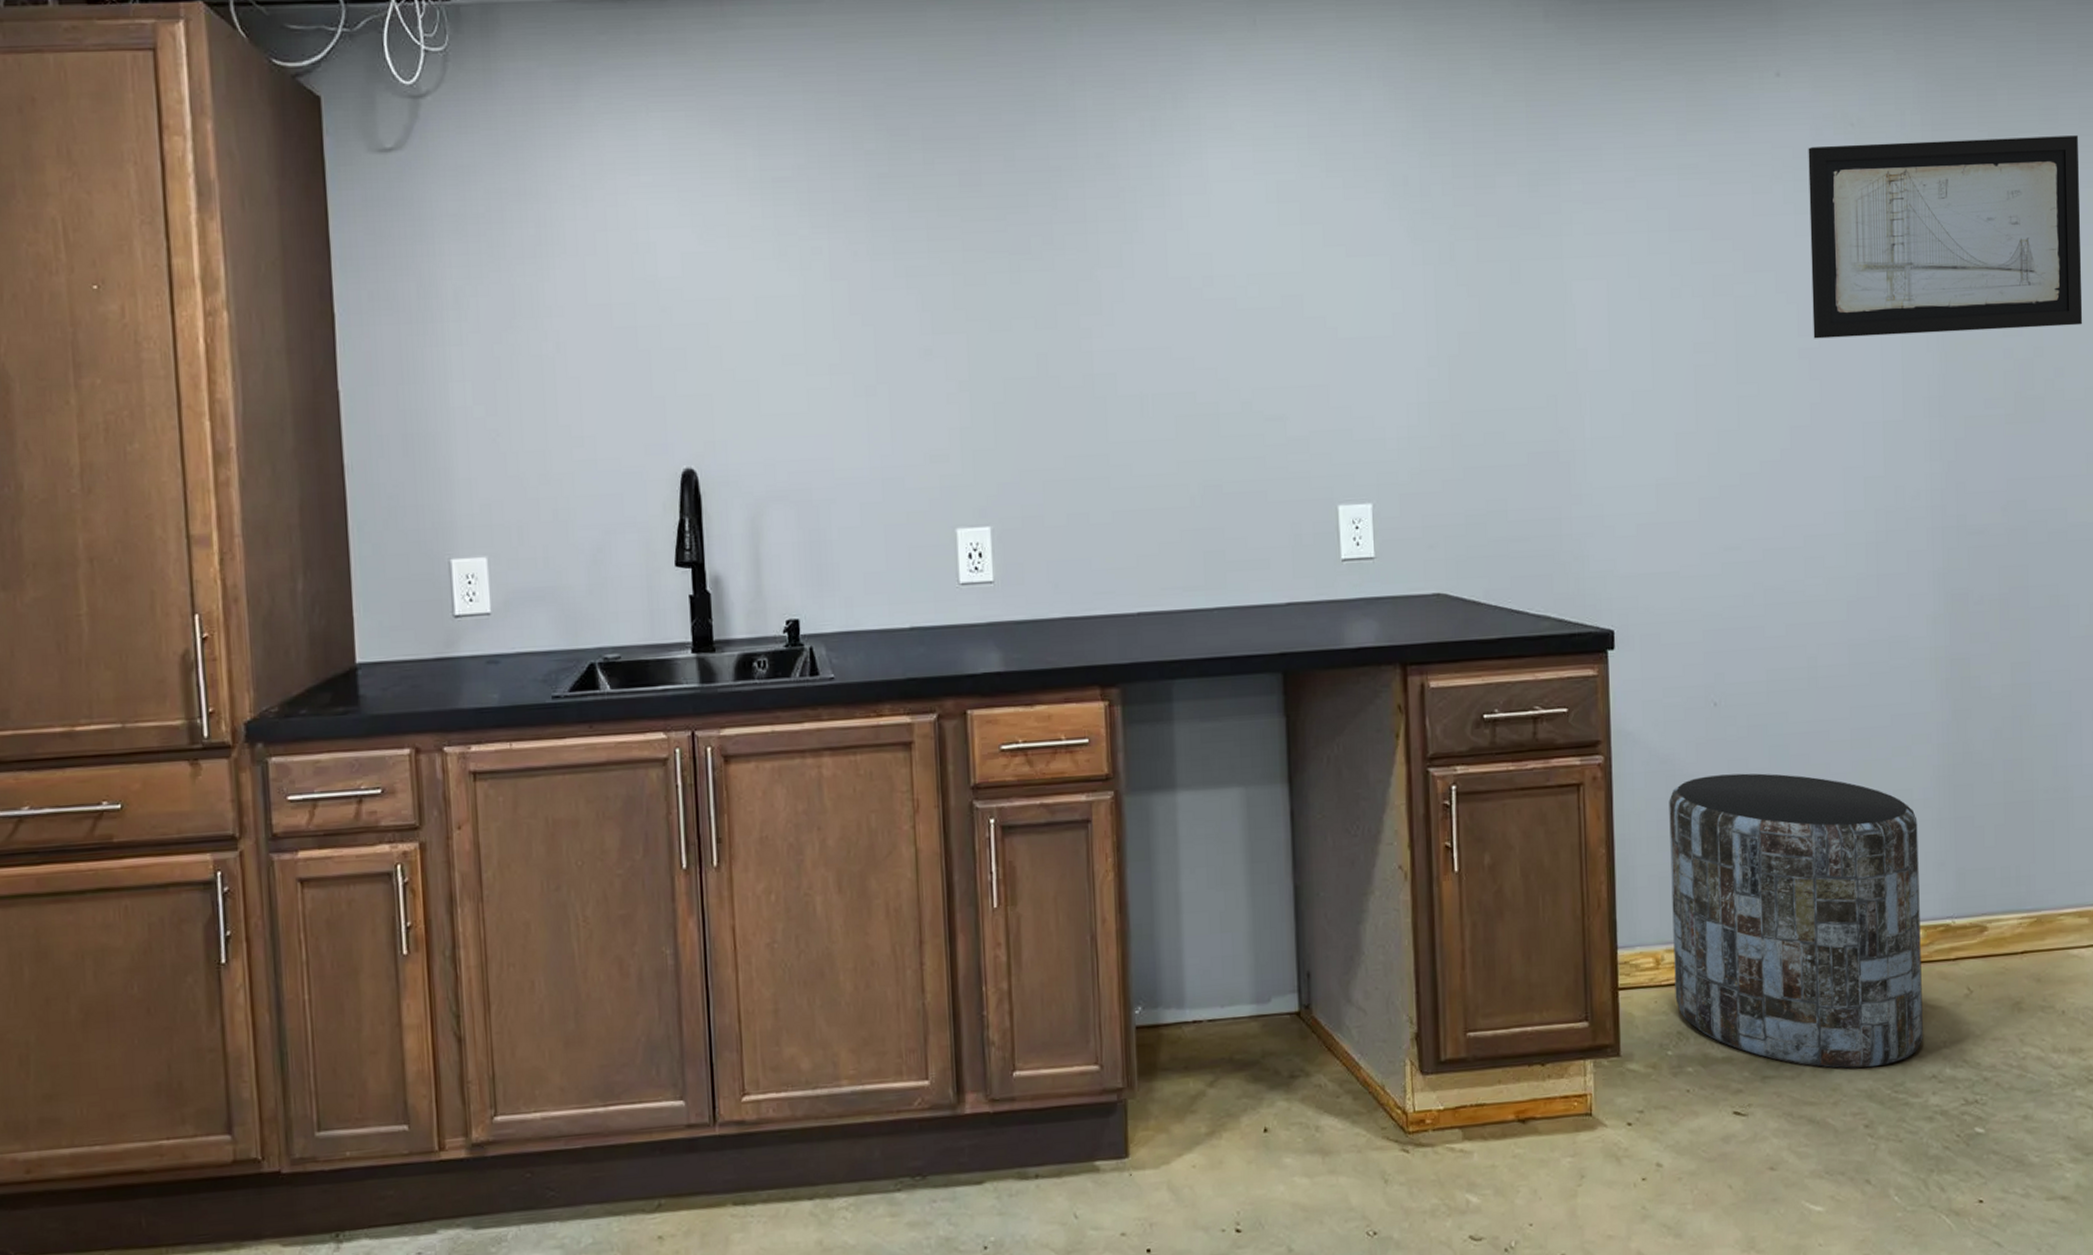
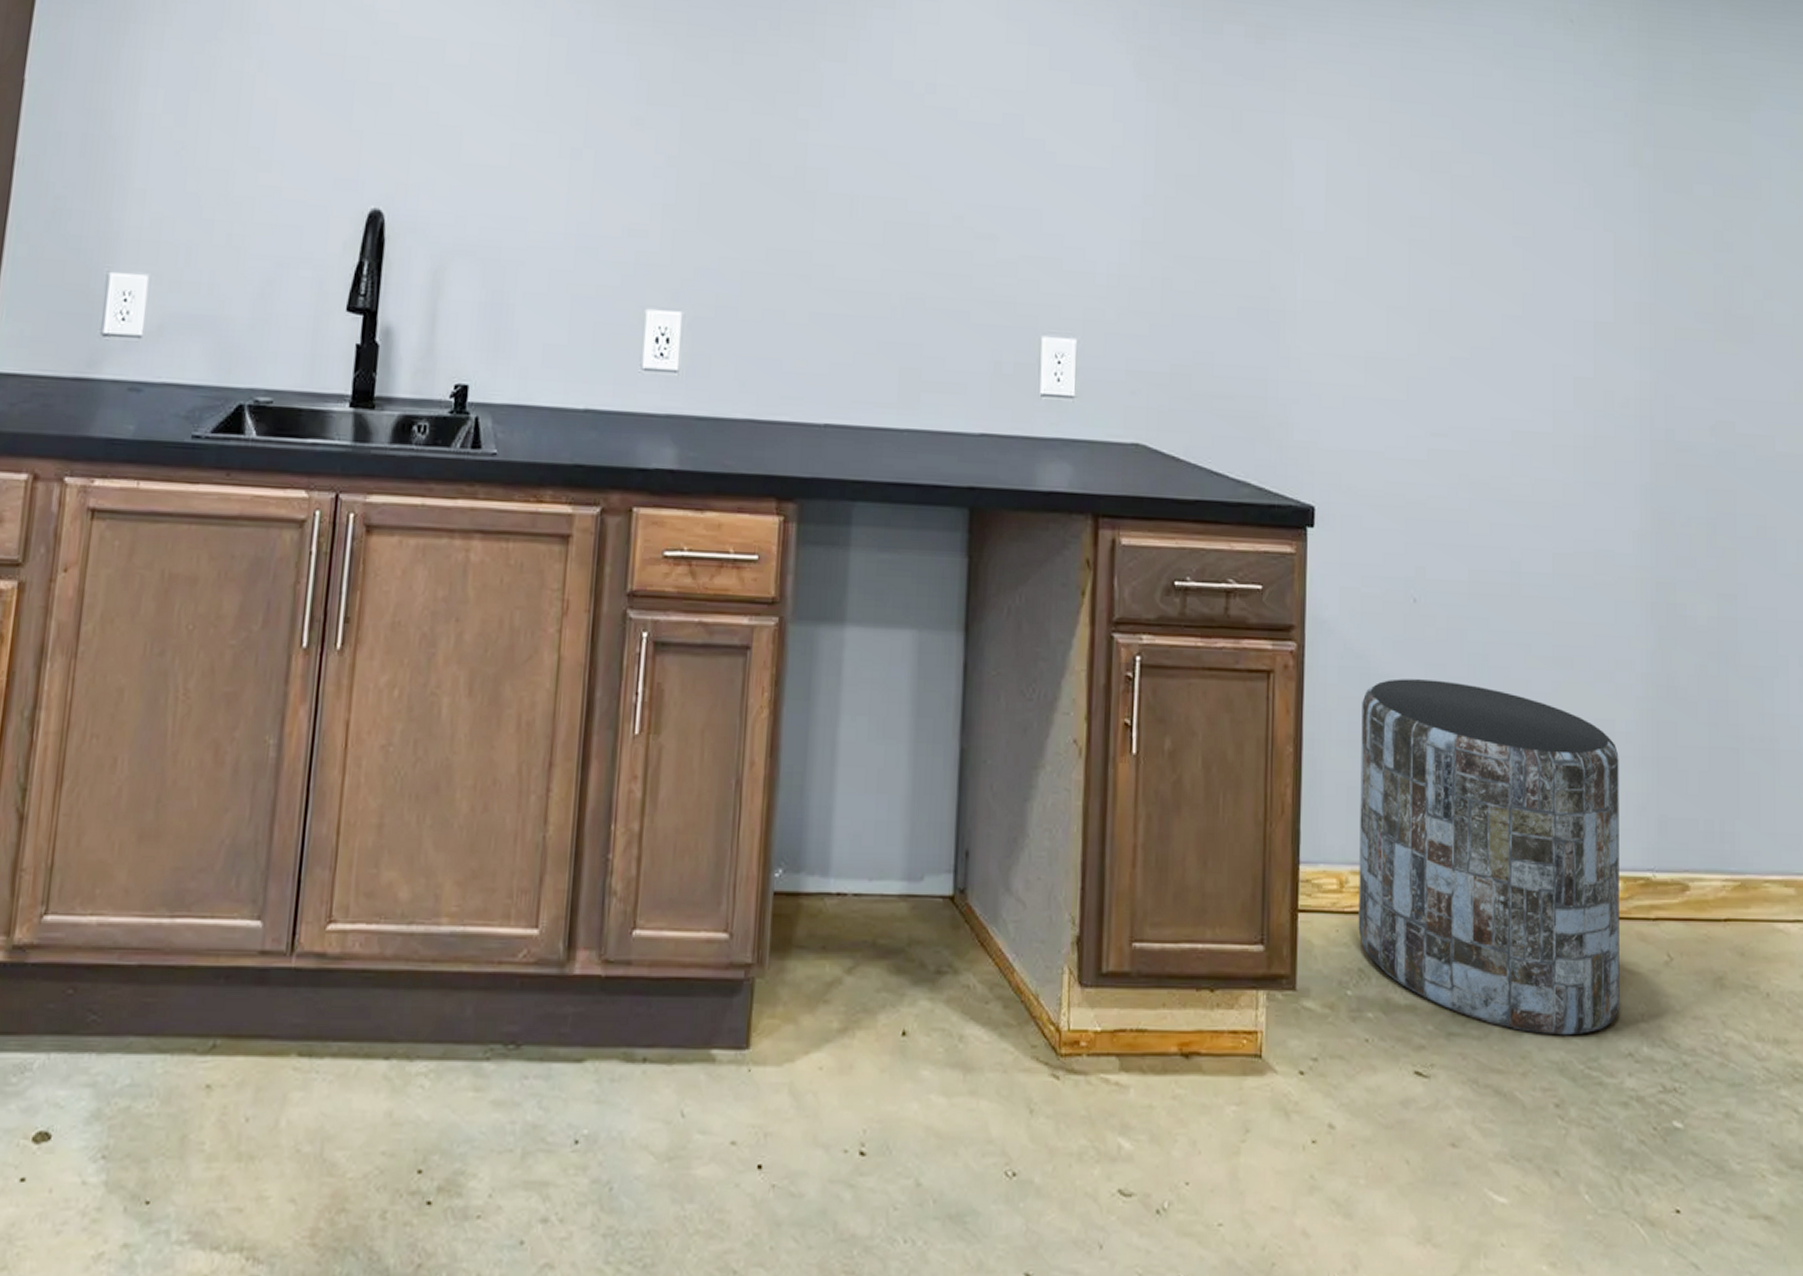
wall art: present [1808,135,2083,339] -> none [1528,37,1792,250]

